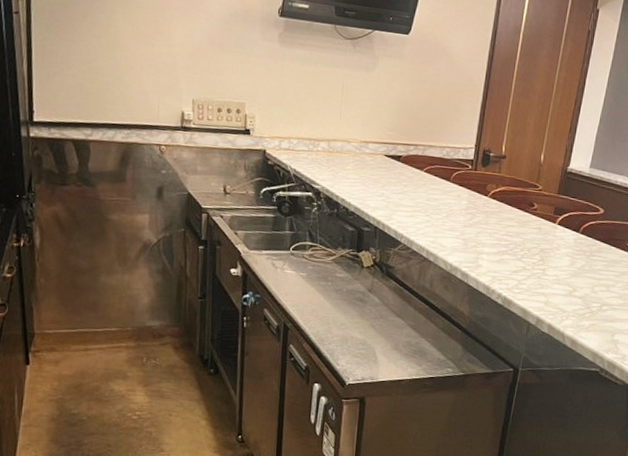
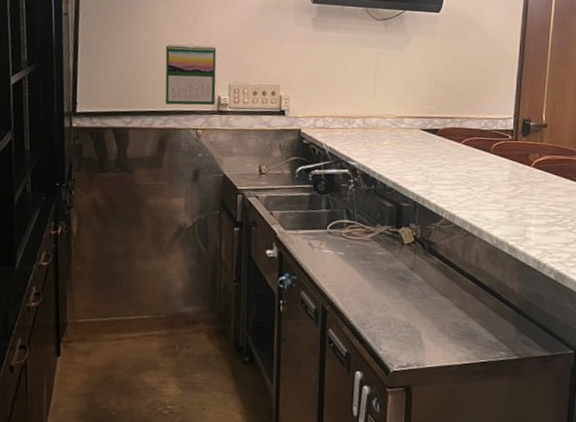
calendar: none [125,52,180,121] -> present [165,44,217,106]

